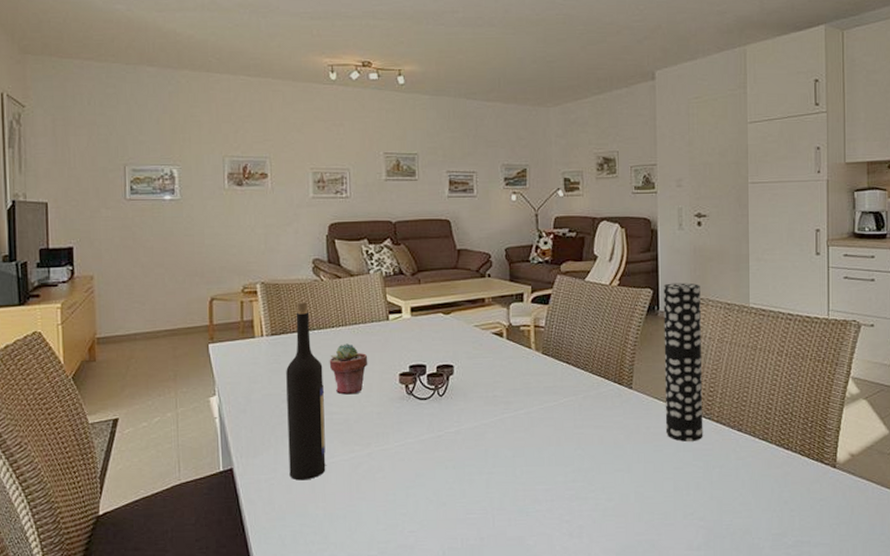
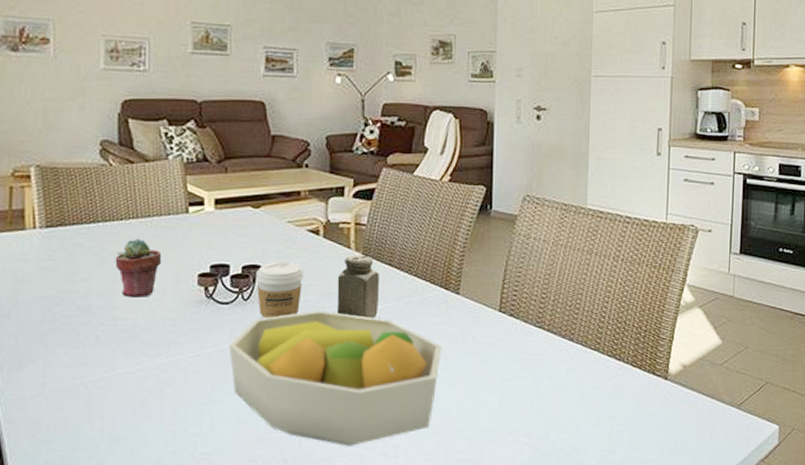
wine bottle: present [286,302,326,481] -> none [61,190,107,397]
fruit bowl: none [428,405,619,527] -> present [229,311,442,446]
coffee cup: none [449,361,491,413] -> present [256,261,304,319]
salt shaker: none [520,354,559,412] -> present [336,255,379,319]
vase: present [663,283,703,442] -> none [493,180,537,352]

